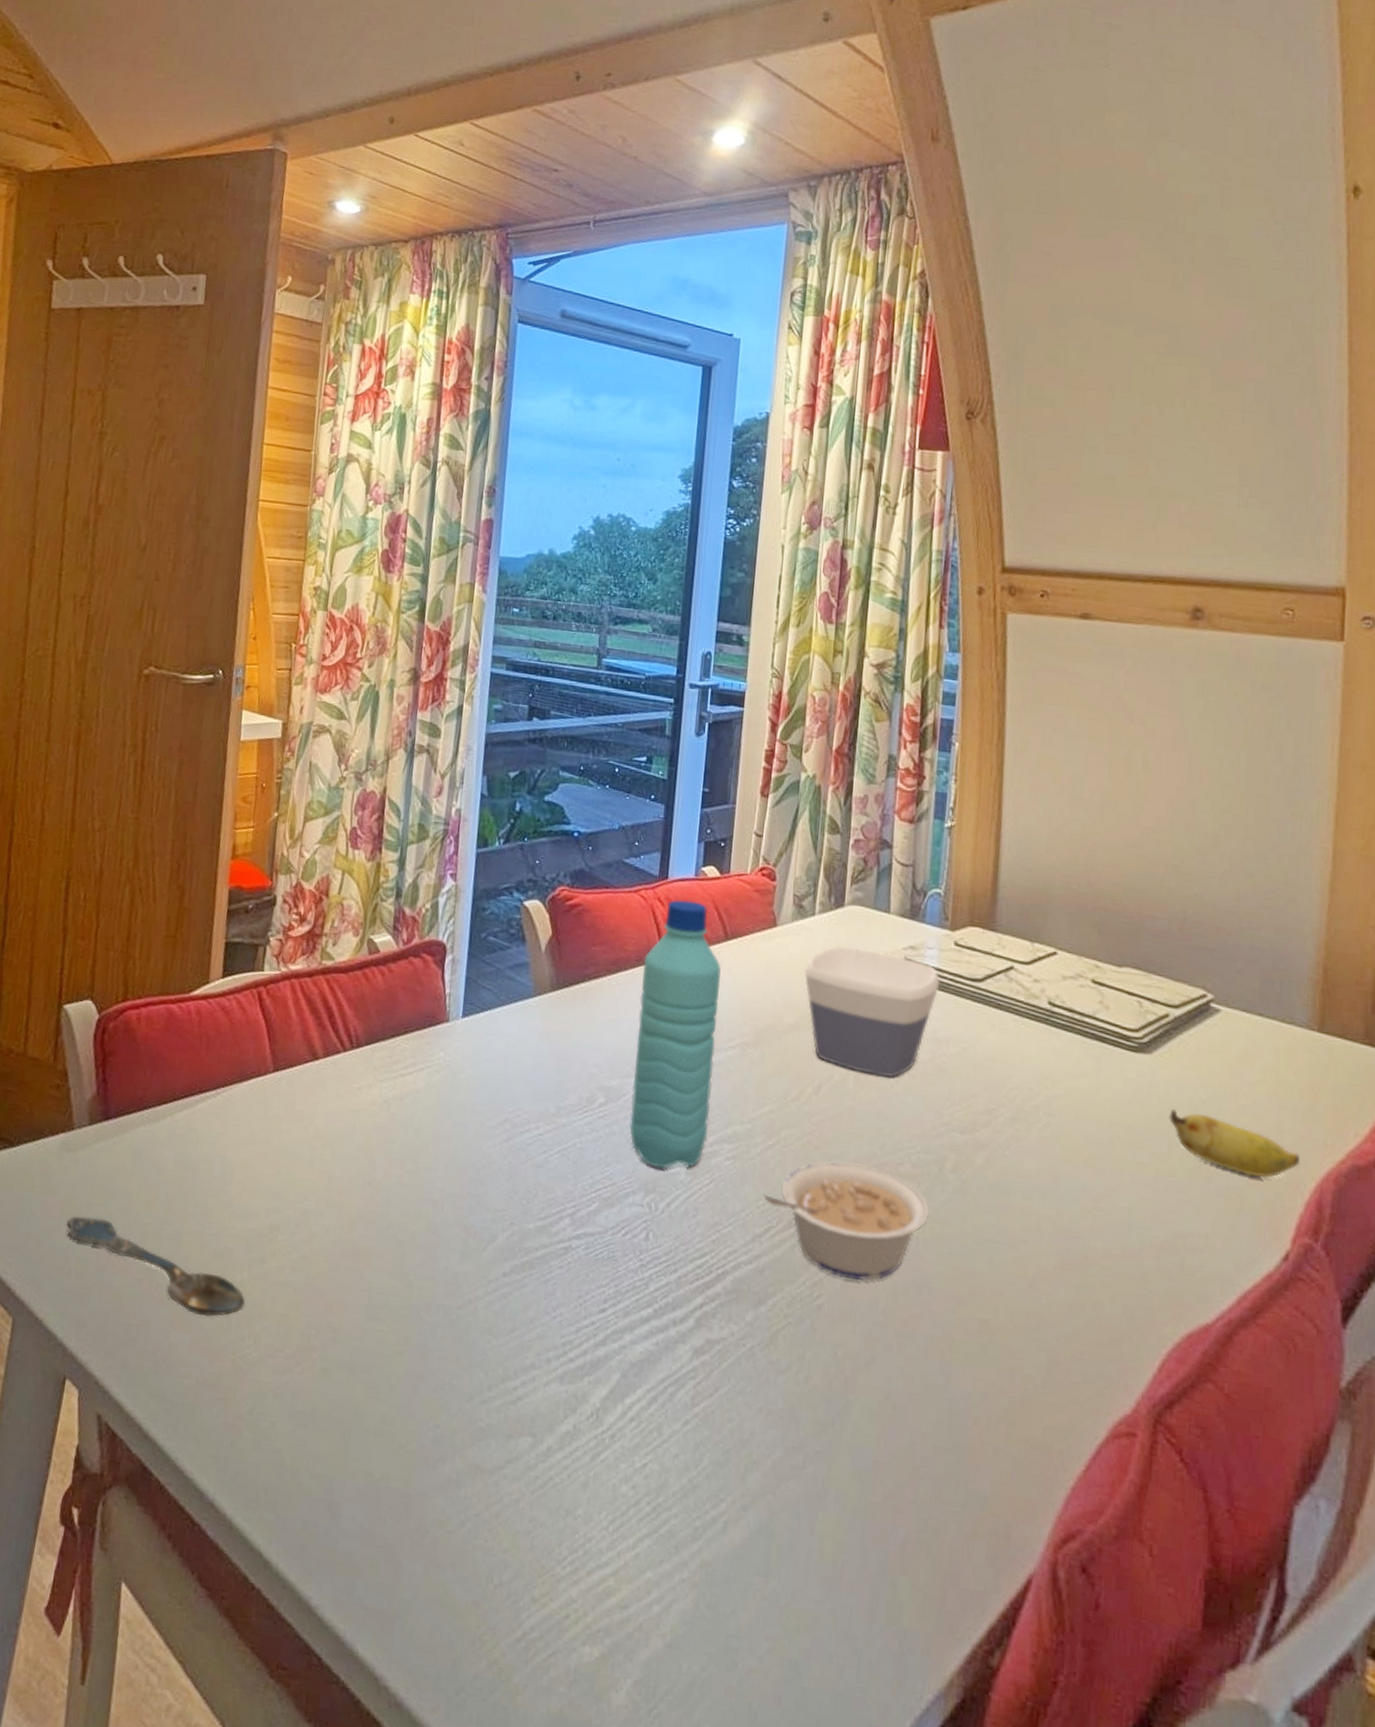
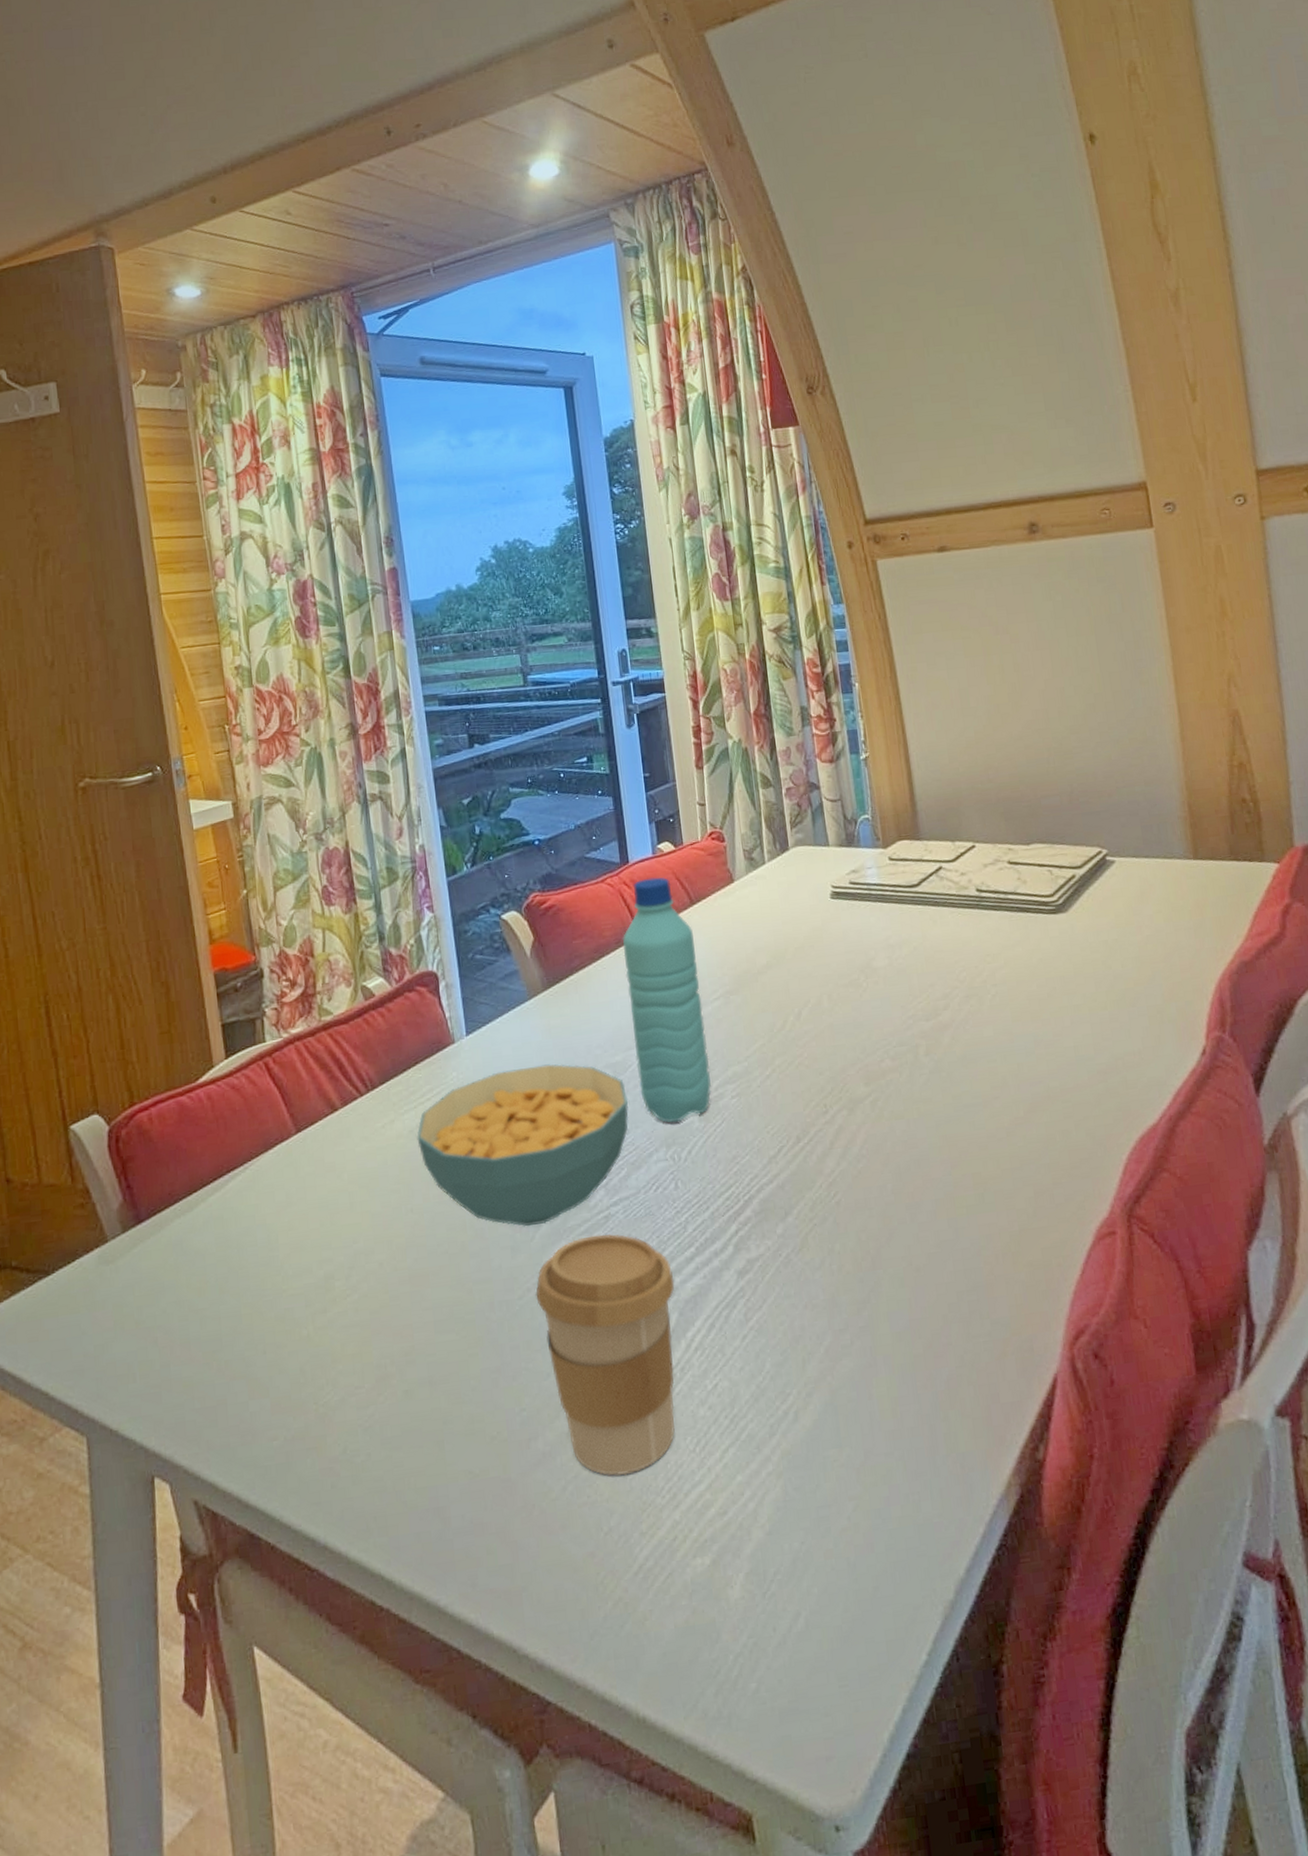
spoon: present [67,1216,246,1317] -> none [121,1317,317,1379]
cereal bowl: none [390,1064,615,1237] -> present [417,1064,629,1227]
coffee cup: none [475,1262,624,1532] -> present [535,1234,675,1476]
legume: present [763,1161,929,1281] -> none [770,1069,914,1173]
bowl: present [804,945,940,1077] -> none [766,881,884,992]
banana: present [1169,1109,1300,1179] -> none [1091,951,1200,994]

